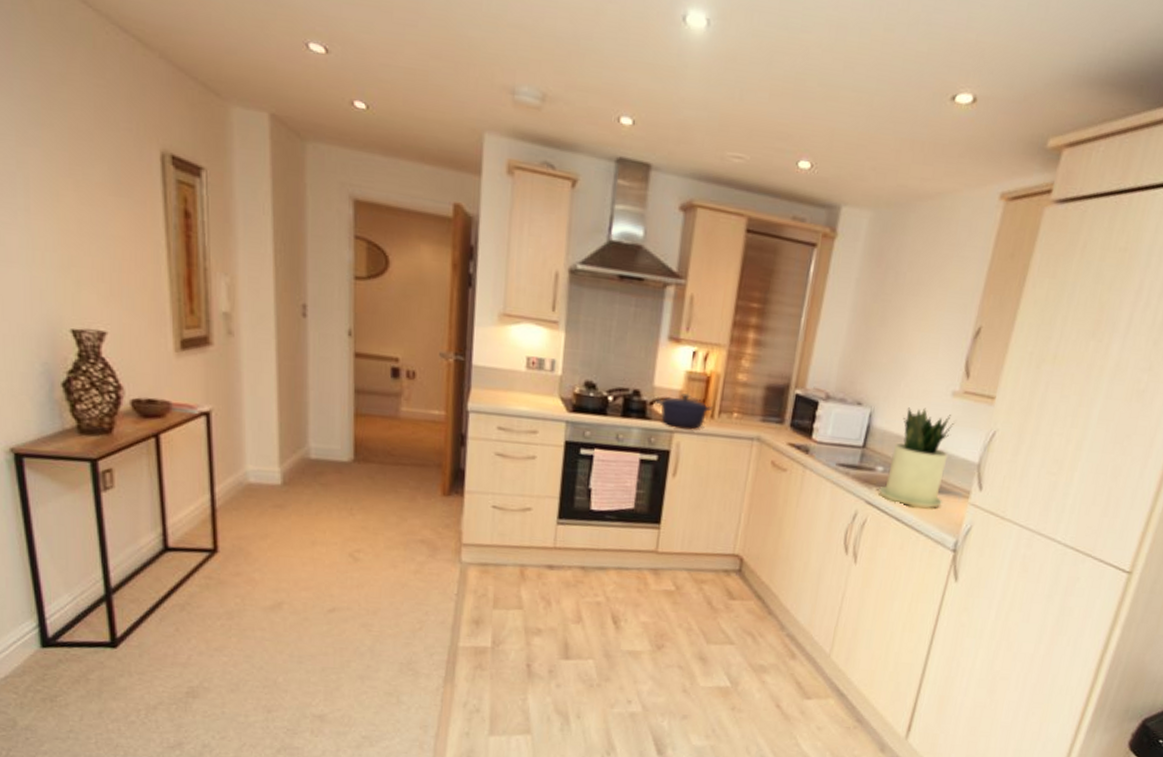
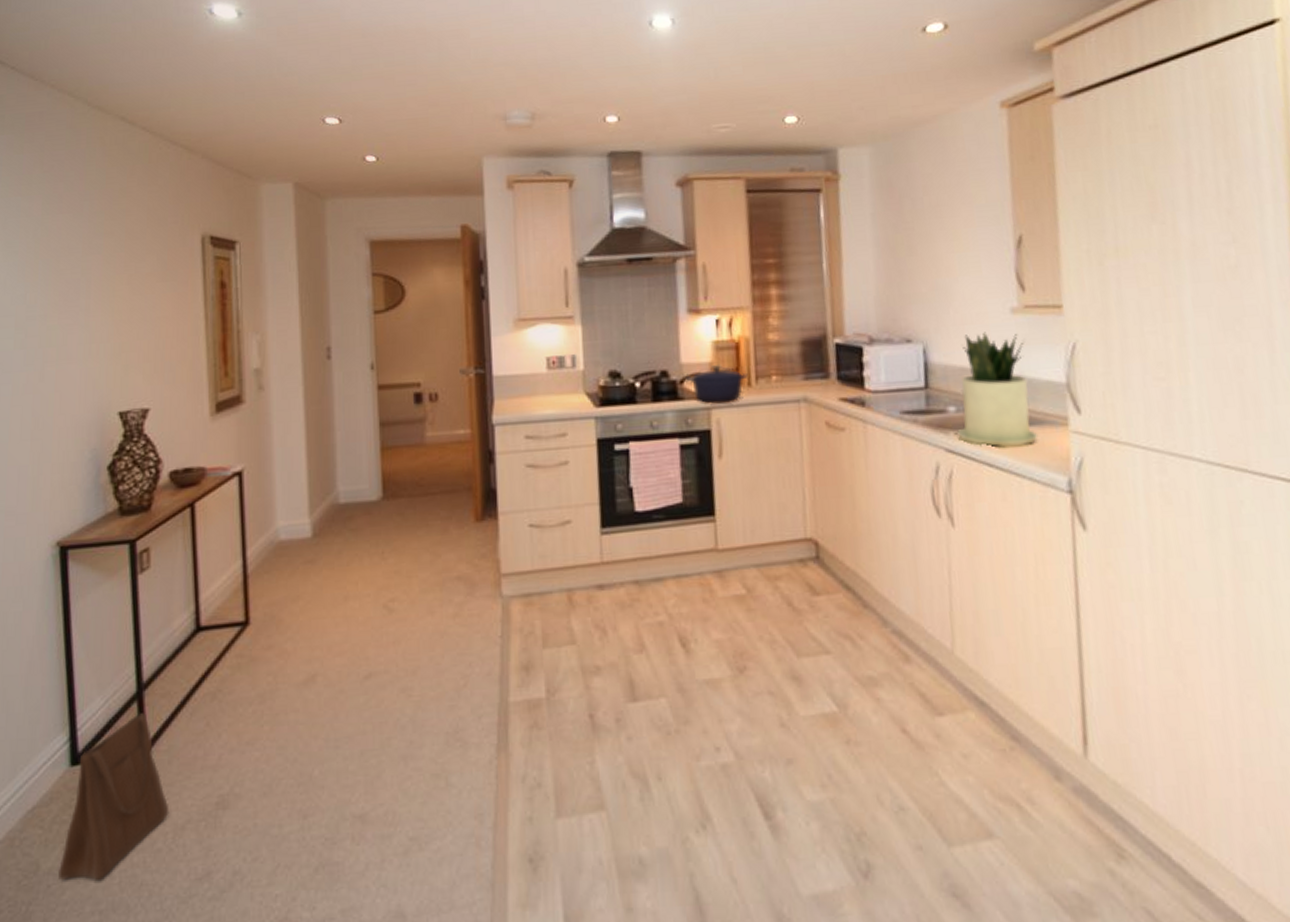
shopping bag: none [34,611,142,739] -> present [57,712,170,880]

